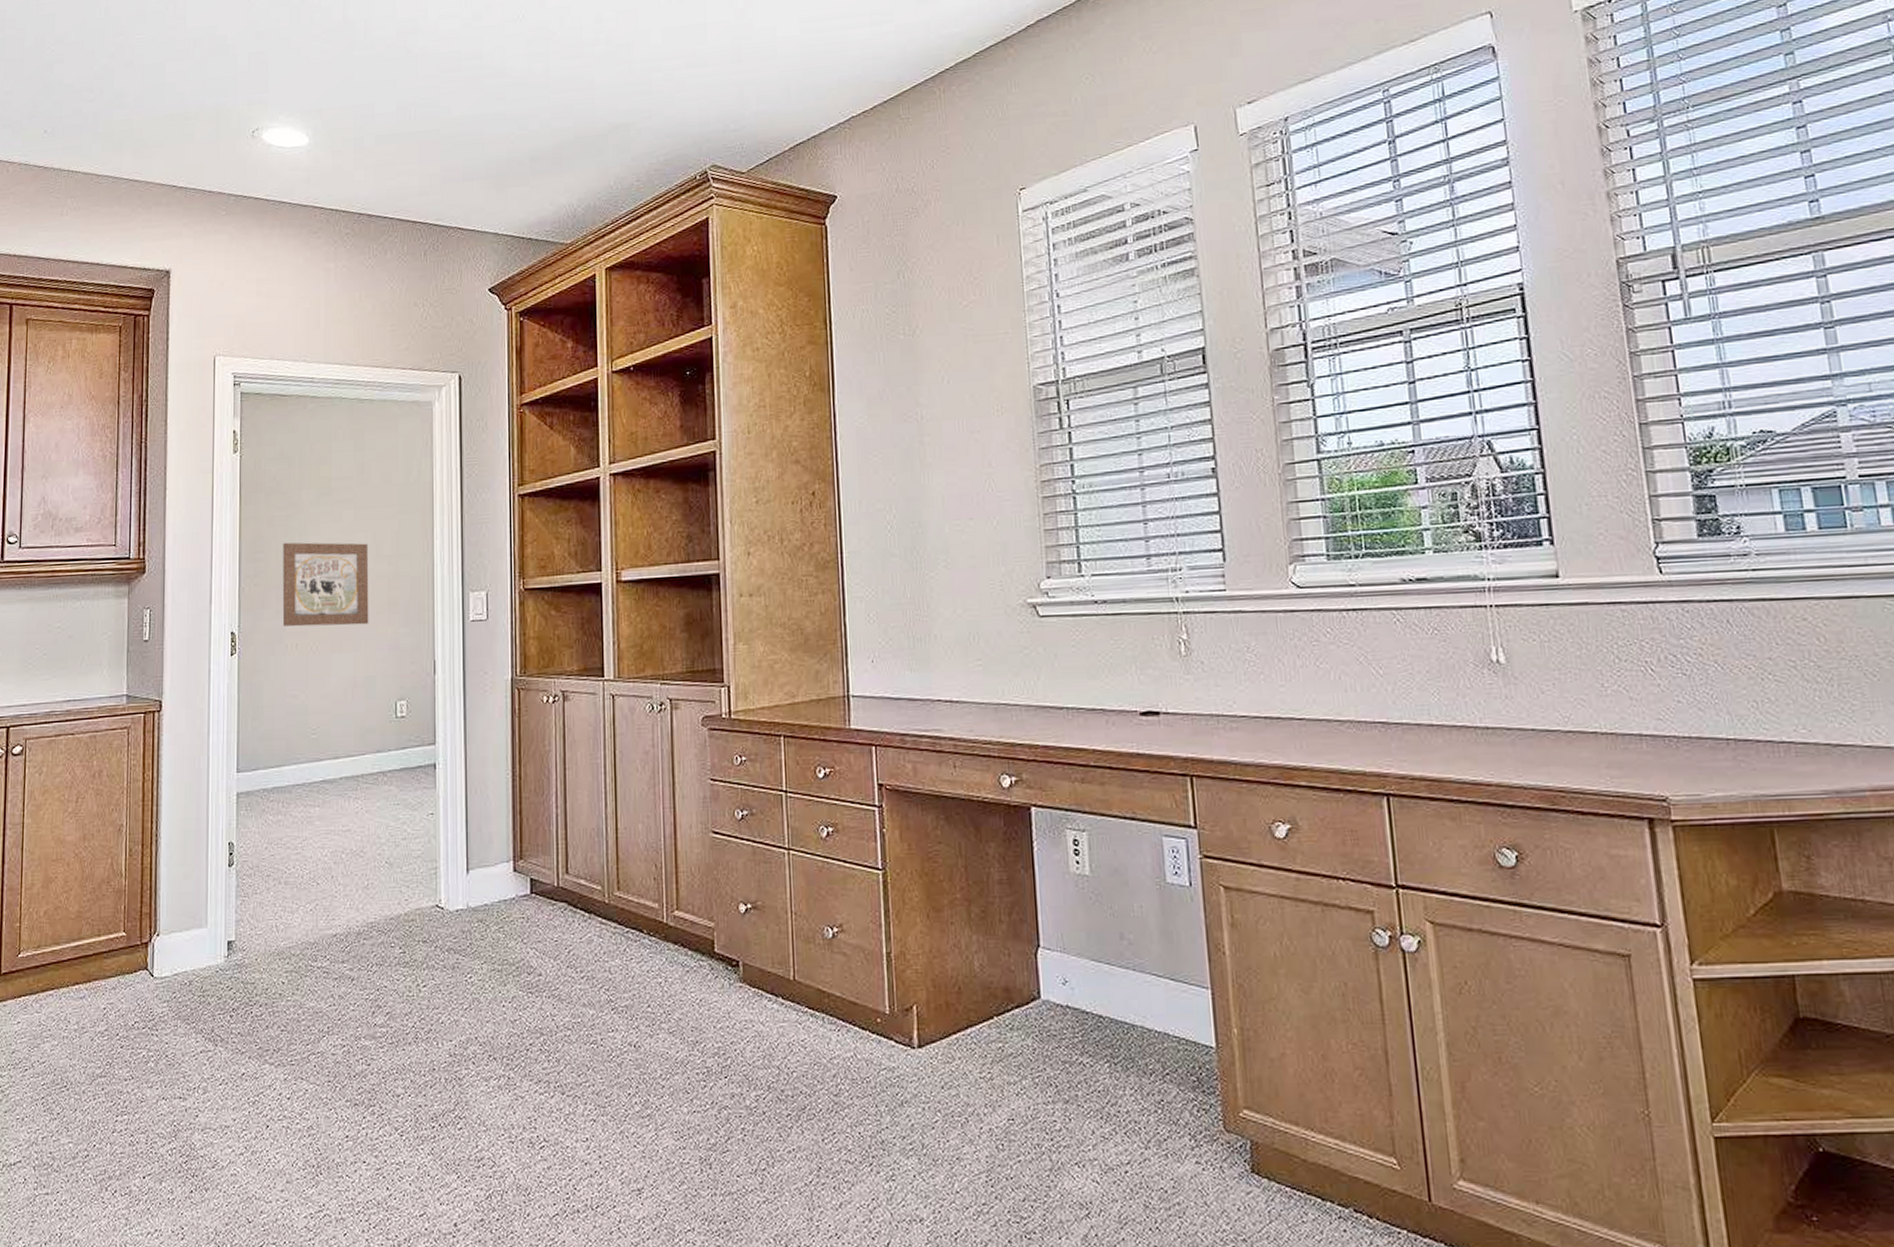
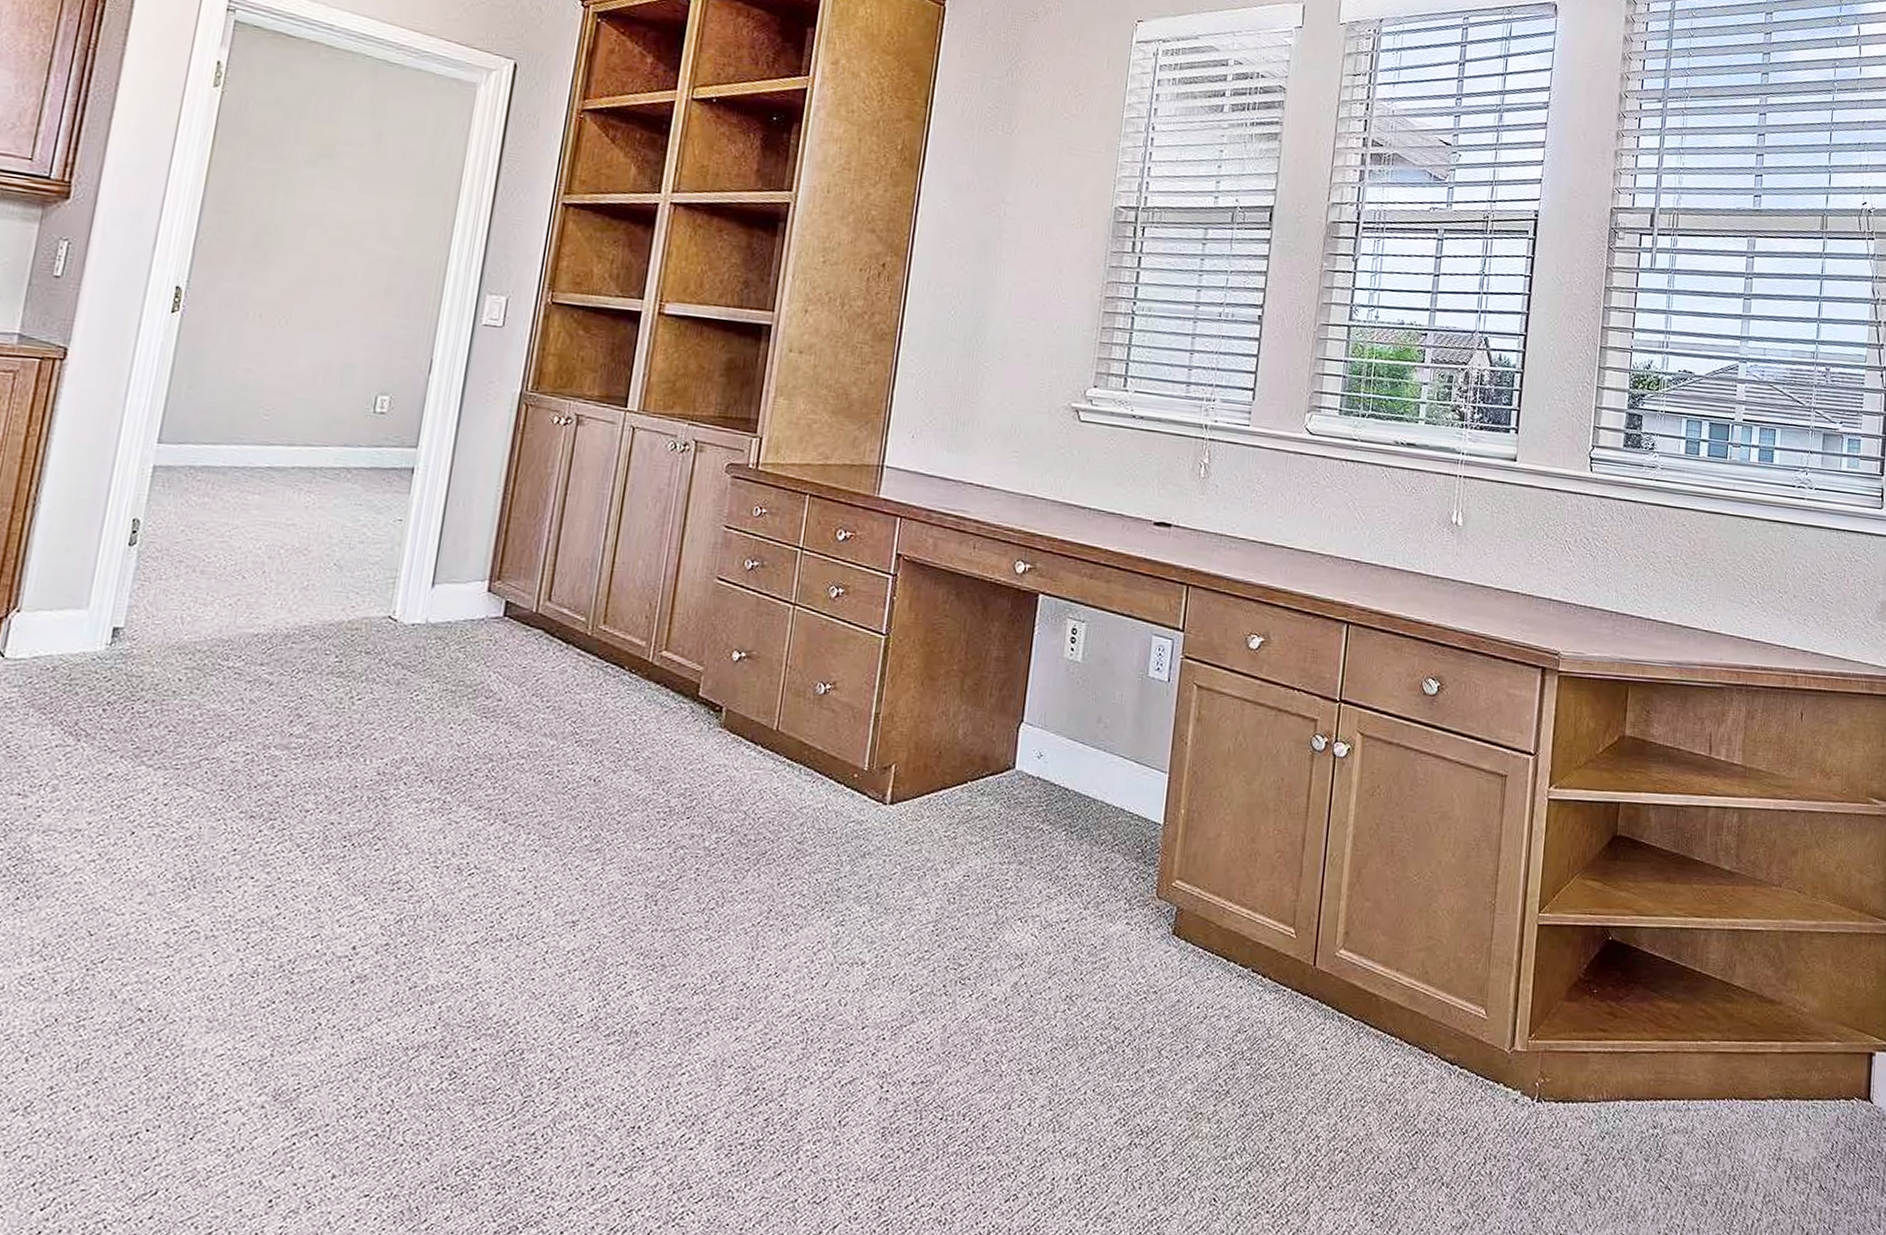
wall art: present [282,542,369,627] -> none [247,199,371,307]

